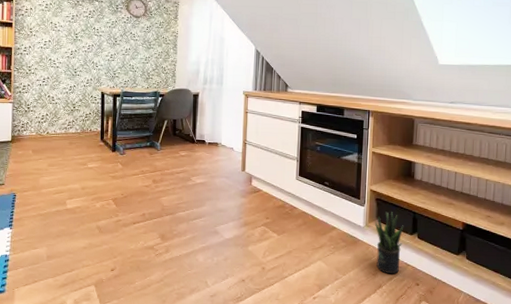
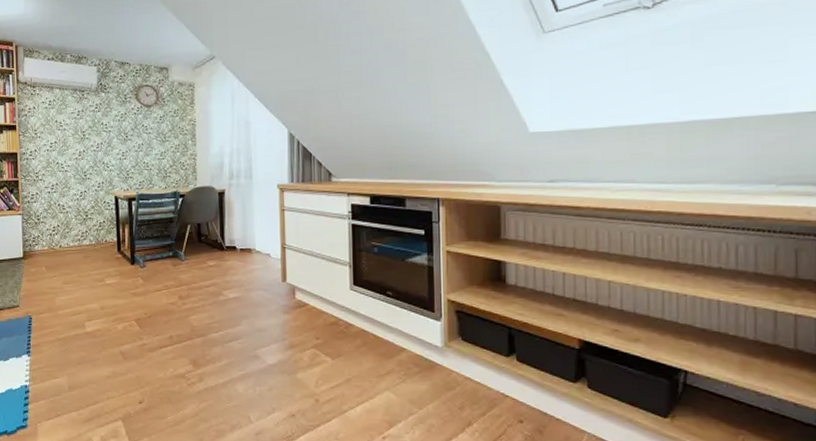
potted plant: present [375,211,404,274] -> none [457,327,497,408]

